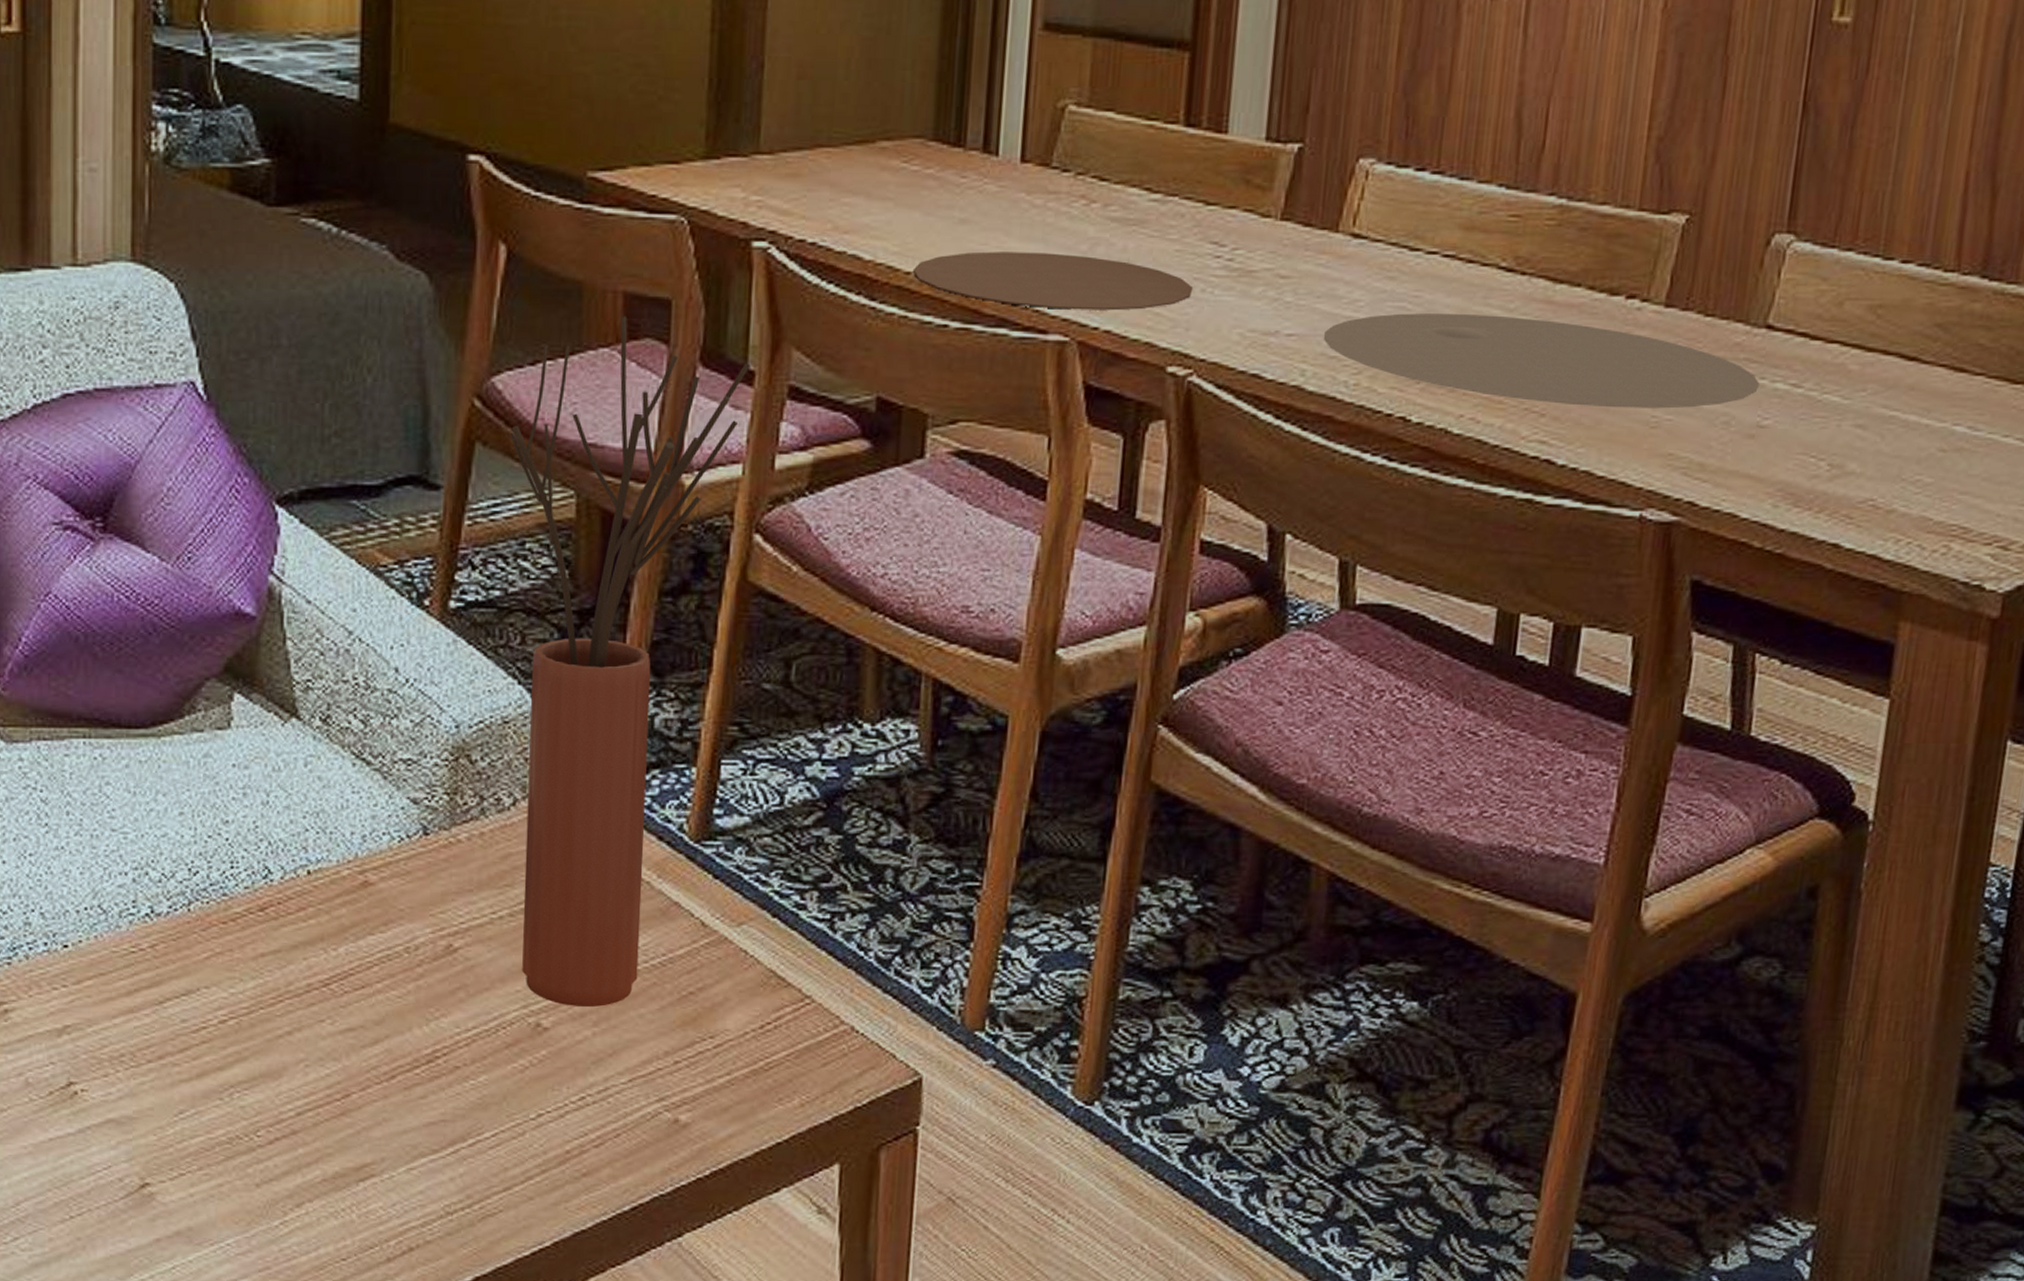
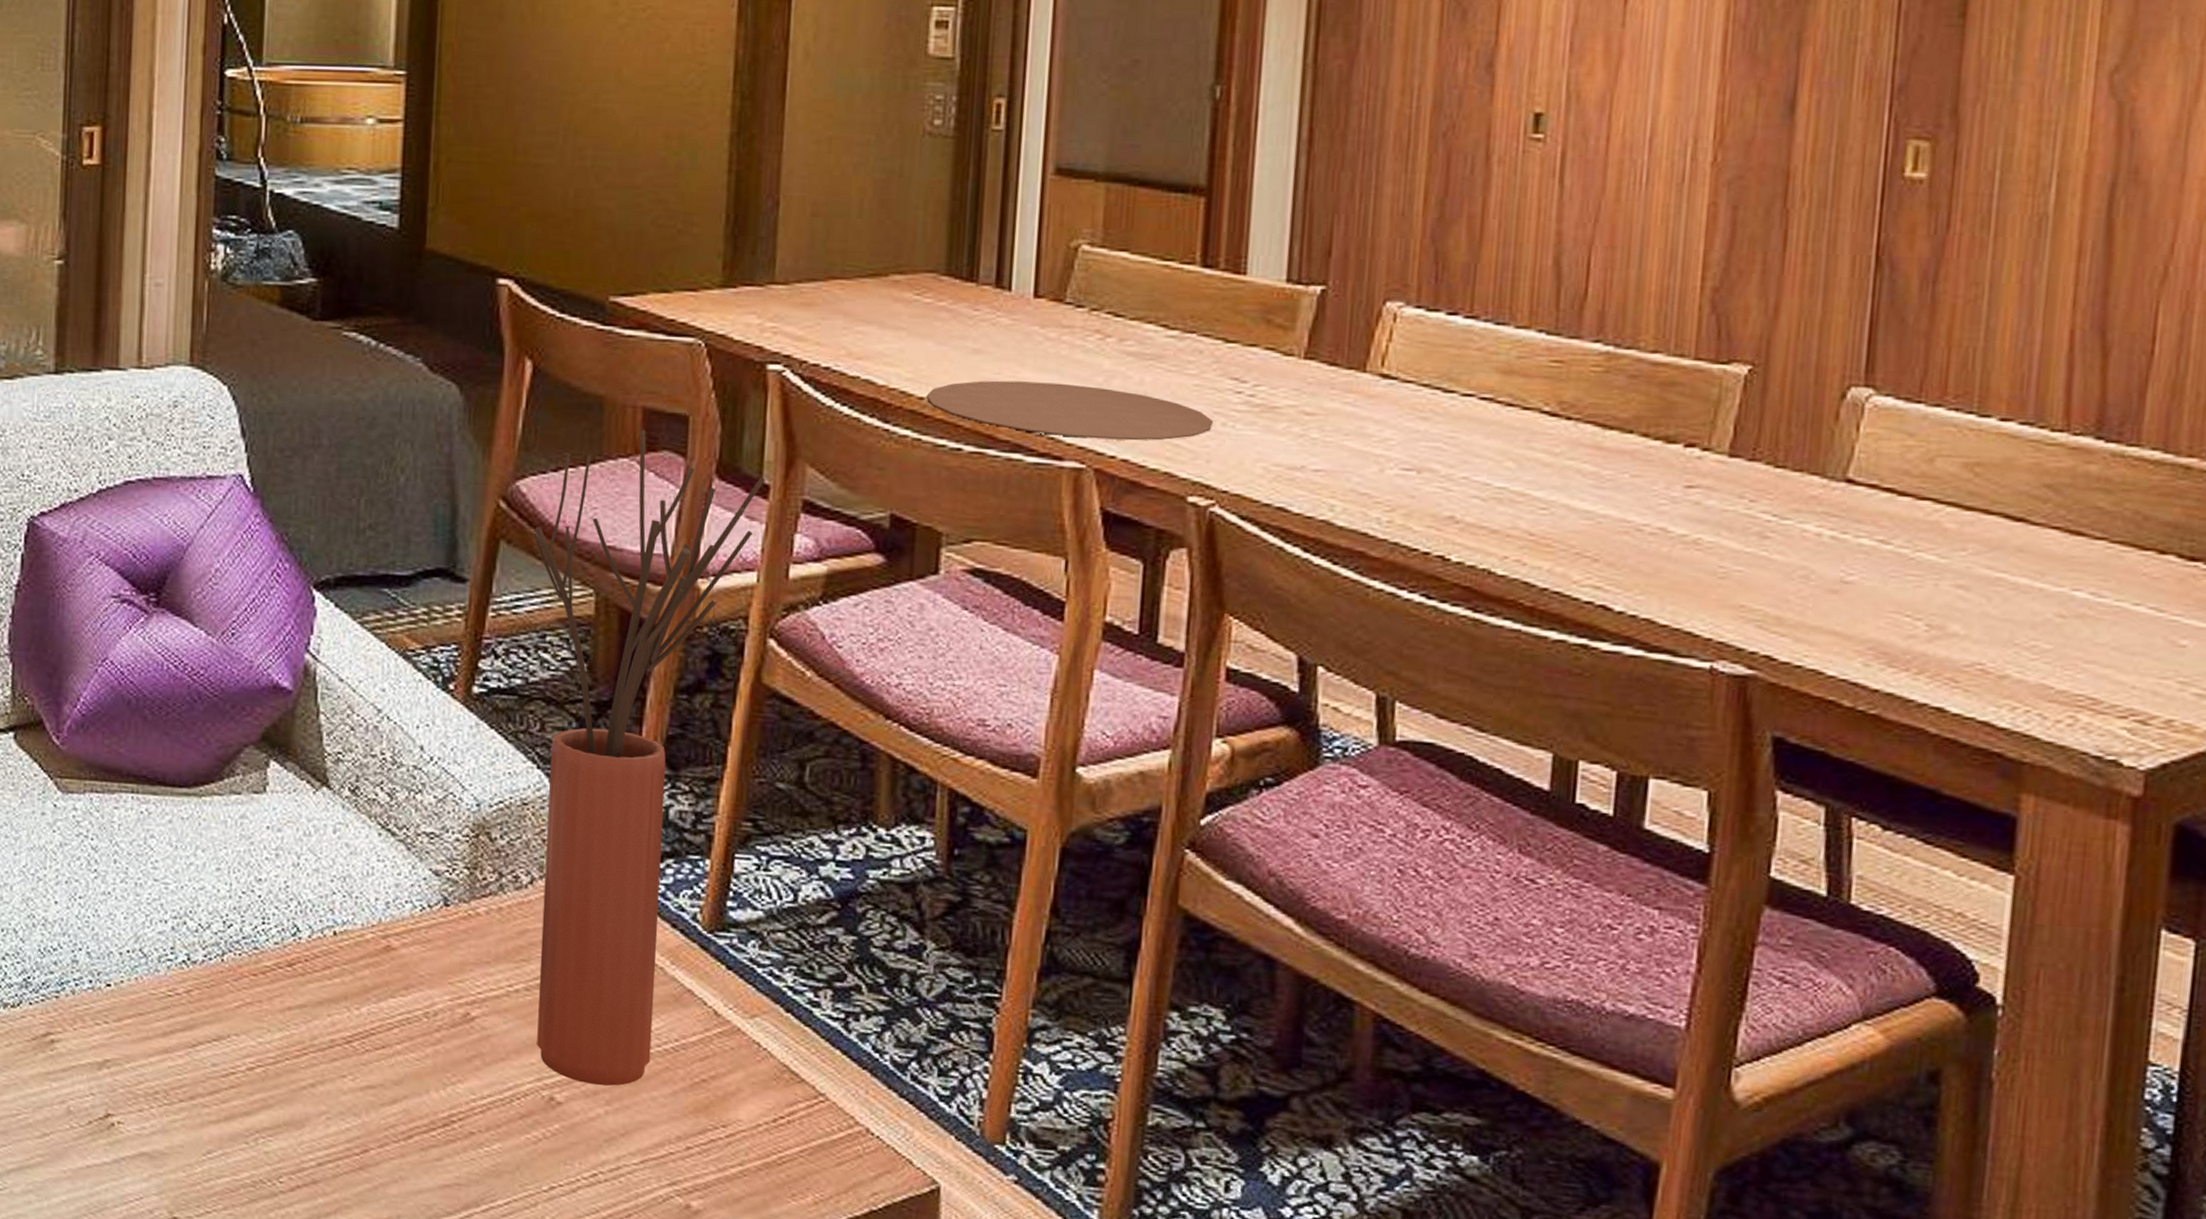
placemat: present [1323,313,1760,409] -> none [1352,453,1842,560]

